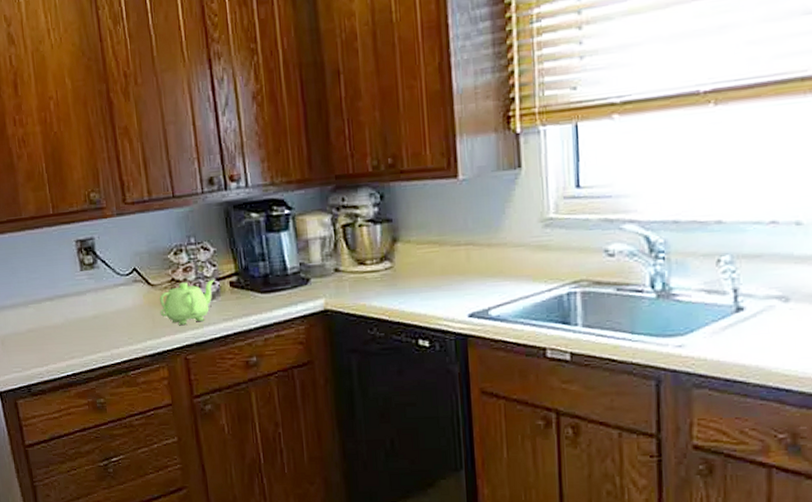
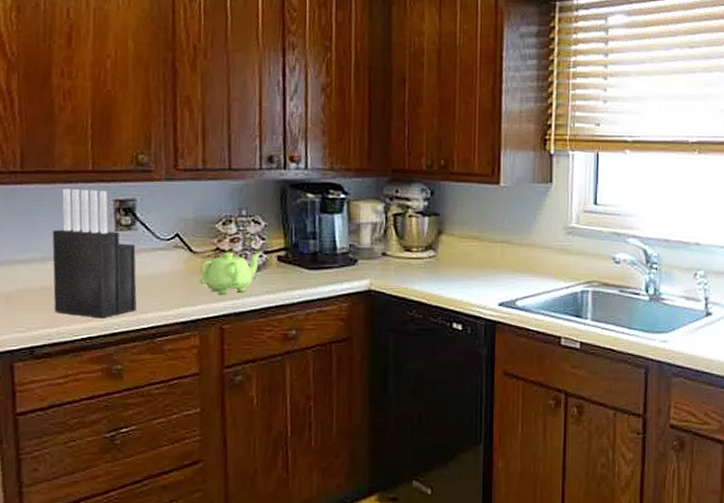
knife block: none [29,232,109,356] -> present [52,188,137,319]

